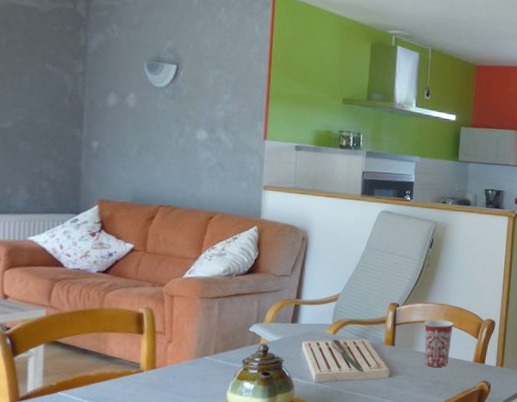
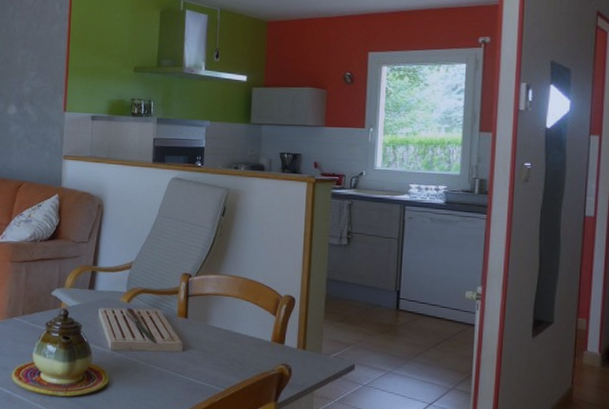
mug: present [424,320,454,367] -> none [218,293,249,345]

